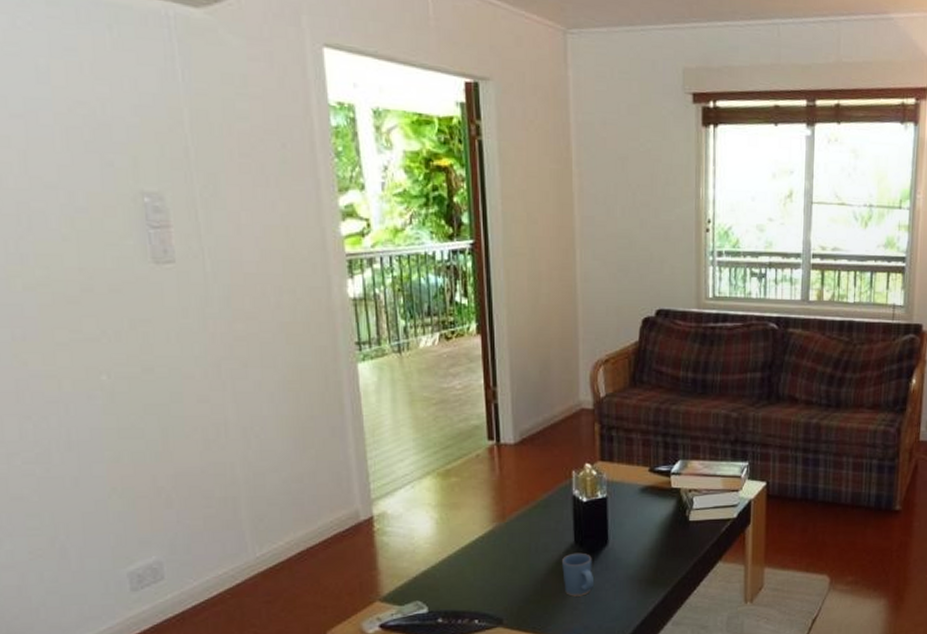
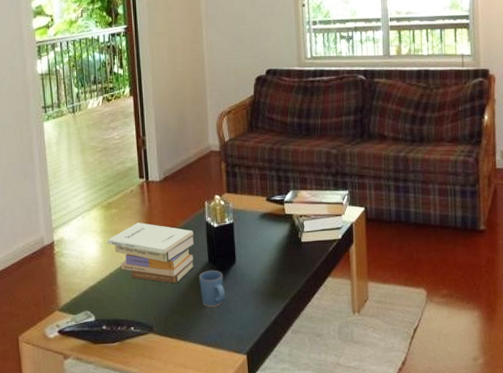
books: none [444,495,558,569] -> present [106,222,195,284]

